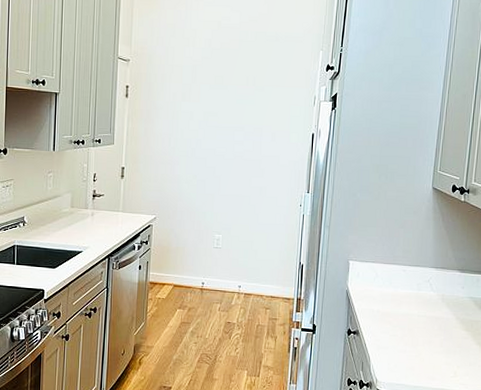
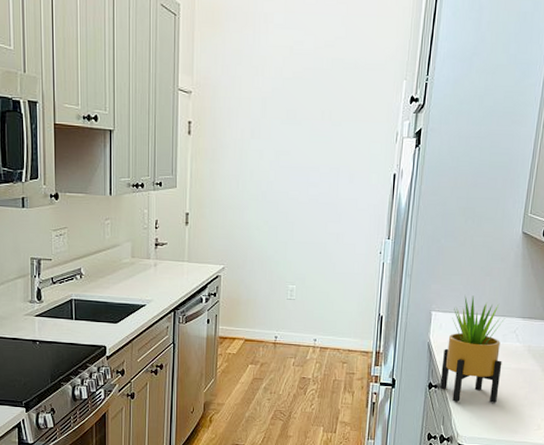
potted plant: none [358,246,420,350] -> present [439,295,506,403]

